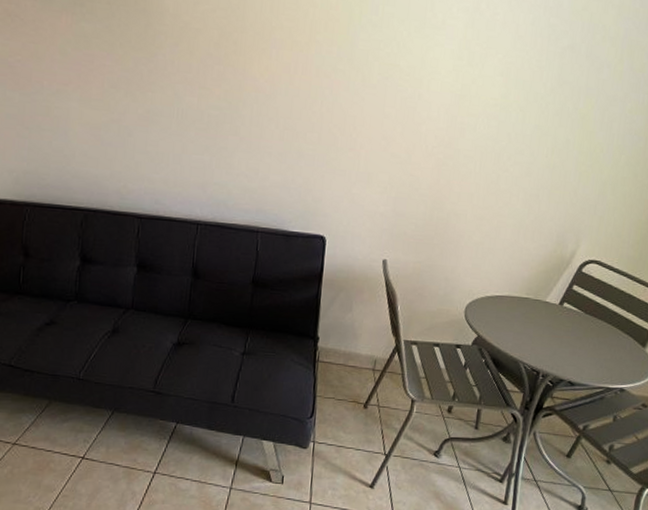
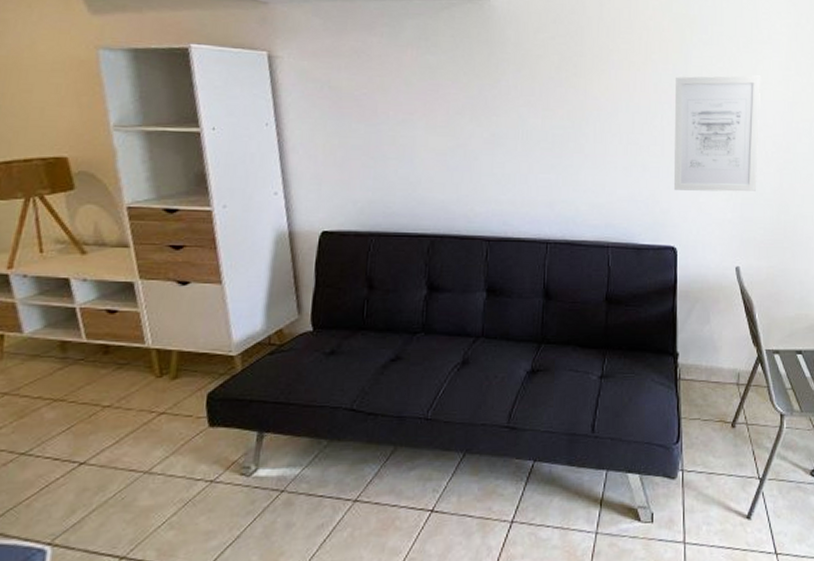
wall art: none [328,60,431,187] -> present [674,75,761,193]

